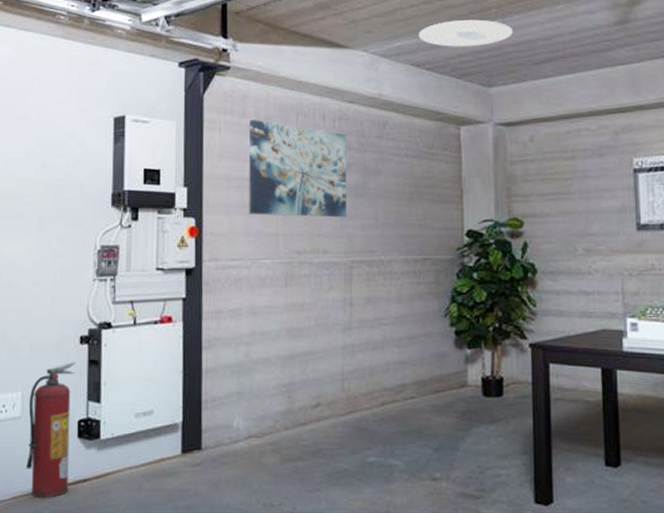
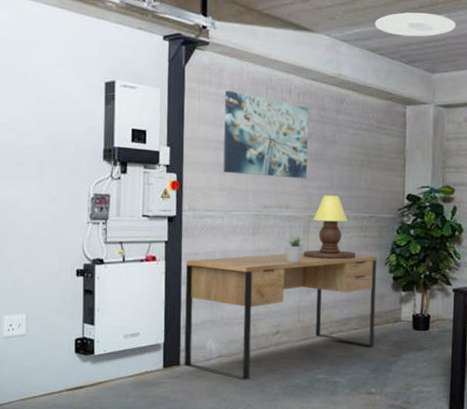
fire extinguisher: present [26,362,76,498] -> none [31,291,73,401]
desk: none [206,305,436,466] -> present [184,252,377,380]
potted plant: none [322,285,346,319] -> present [284,235,304,263]
table lamp: none [346,235,408,313] -> present [304,195,356,260]

